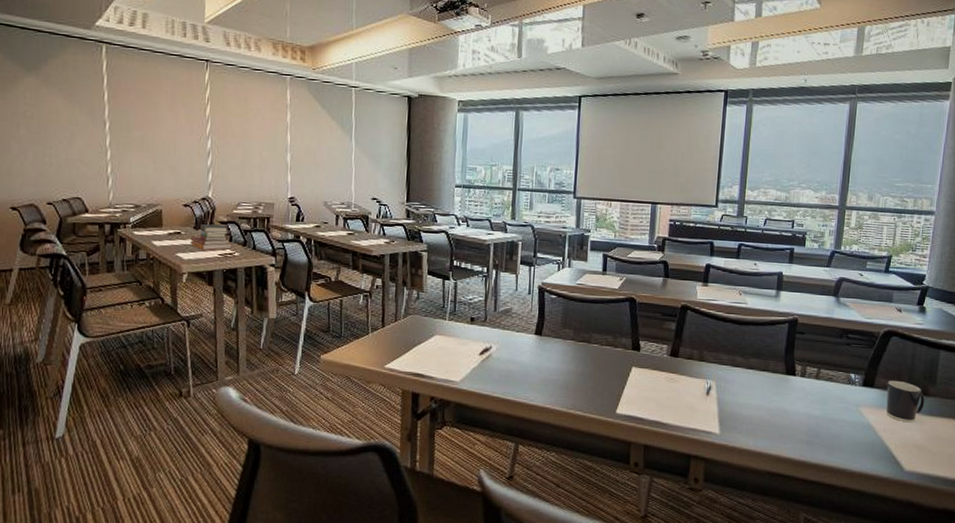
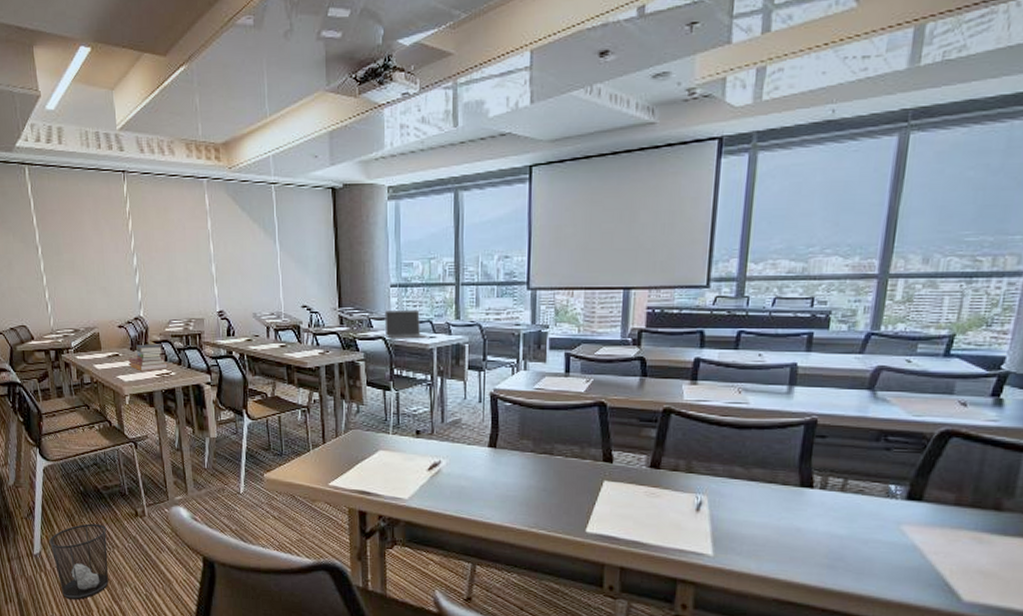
waste bin: none [75,404,145,488] -> present [49,523,109,600]
laptop: none [448,208,485,234] -> present [384,309,427,339]
mug: present [886,380,925,423] -> none [938,491,997,544]

